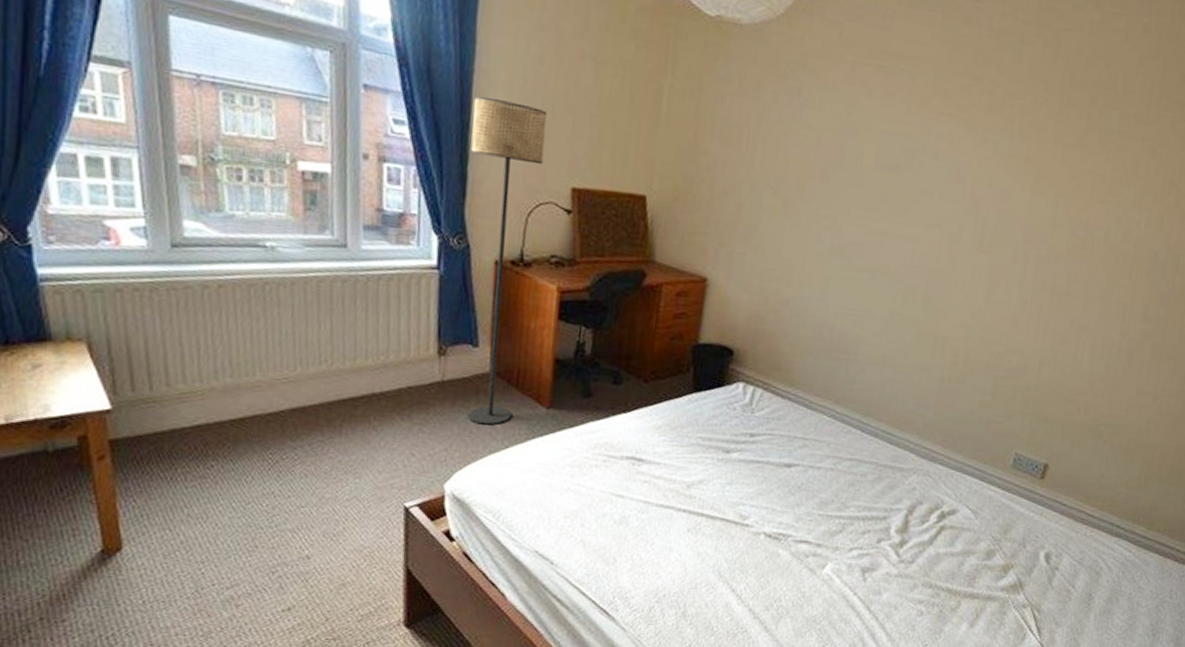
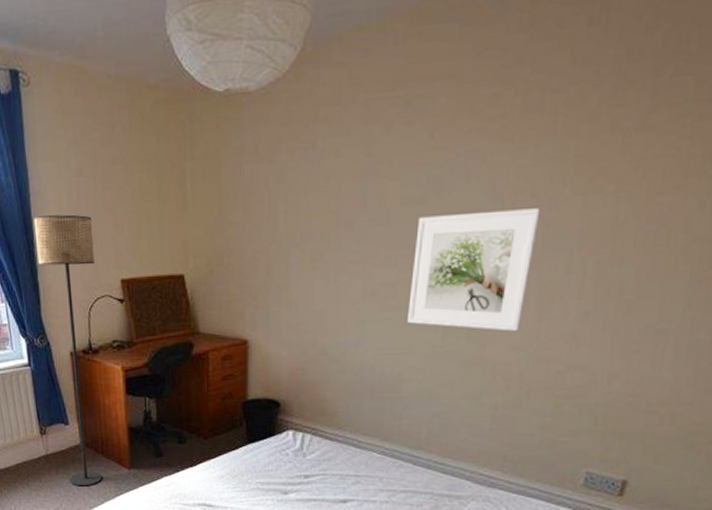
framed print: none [869,184,995,309] -> present [406,208,541,332]

